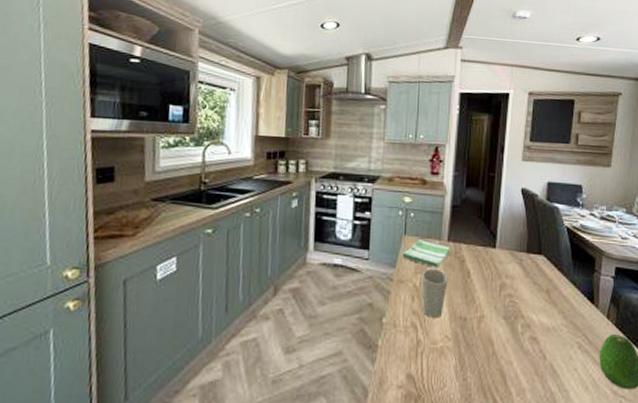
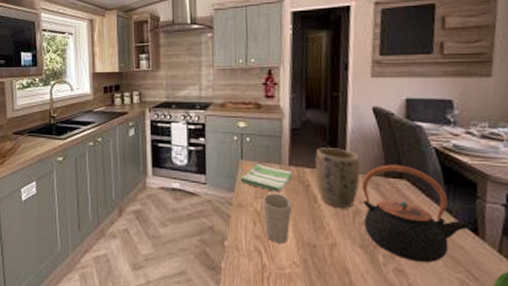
plant pot: none [471,225,508,282] -> present [315,148,360,208]
teapot: none [507,241,590,331] -> present [361,164,473,263]

